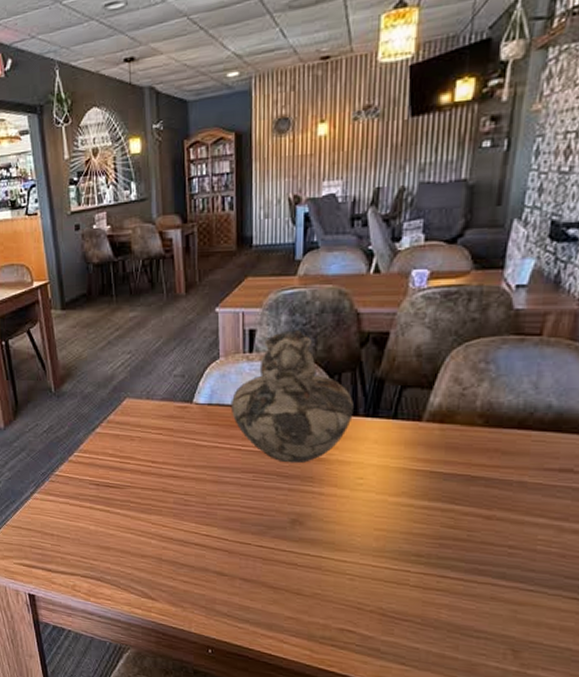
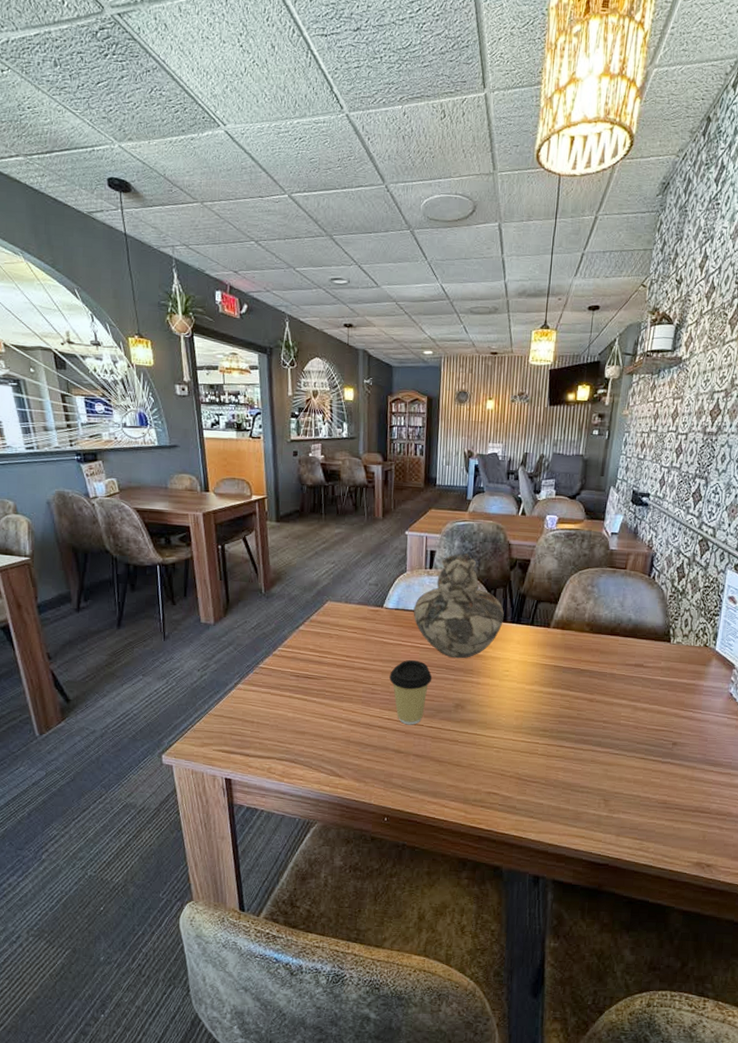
coffee cup: none [205,465,260,544] -> present [389,660,433,725]

